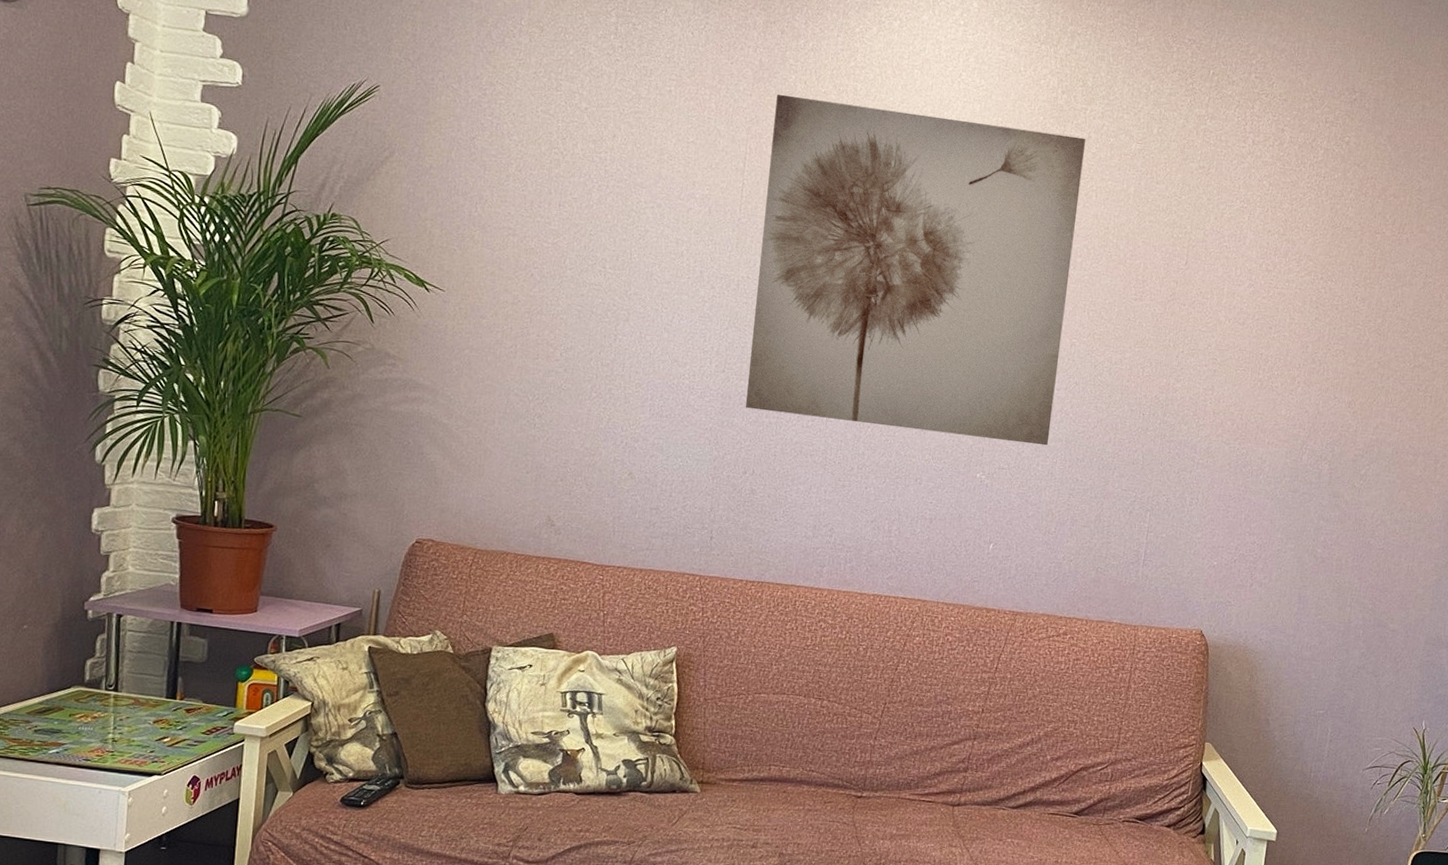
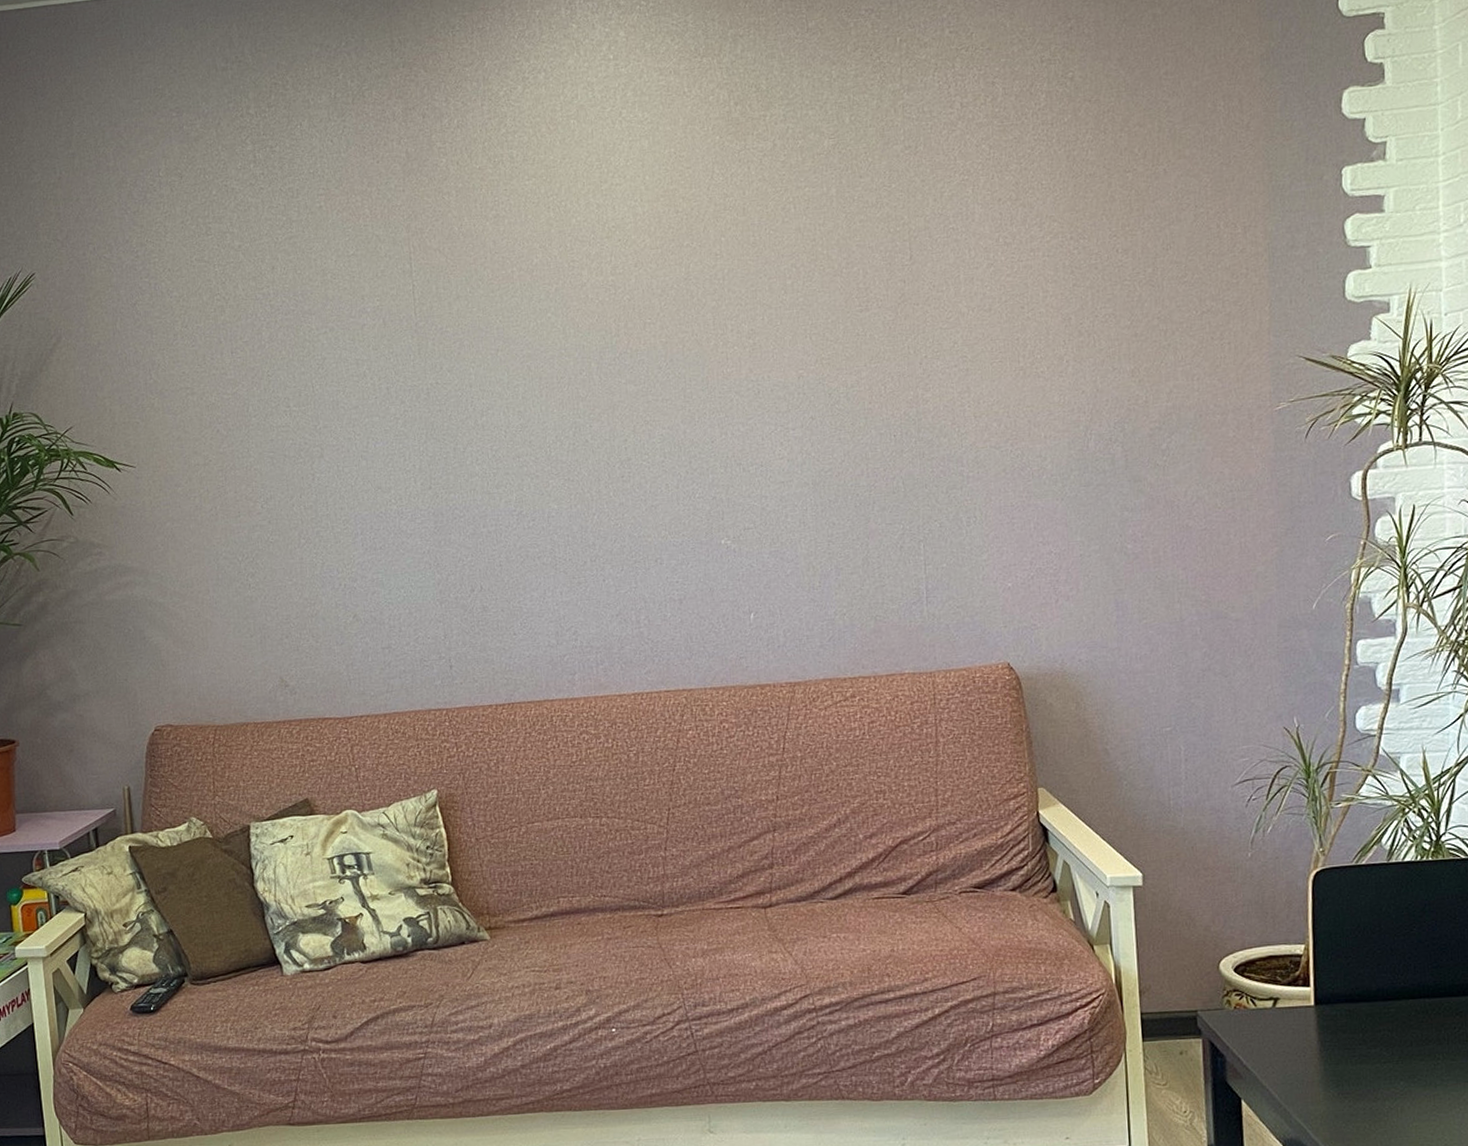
wall art: present [745,94,1086,446] -> none [431,147,794,522]

